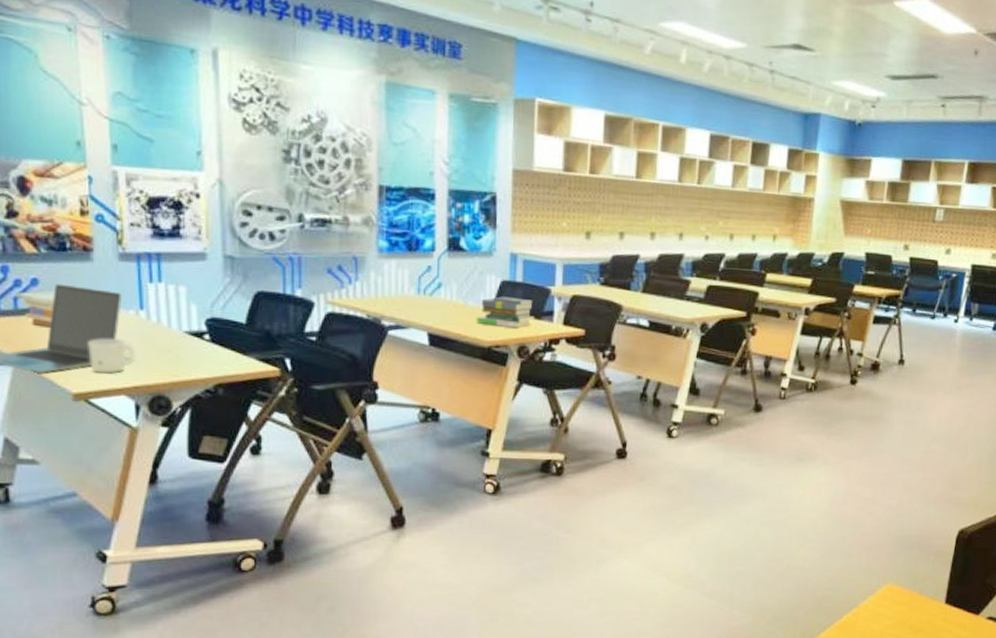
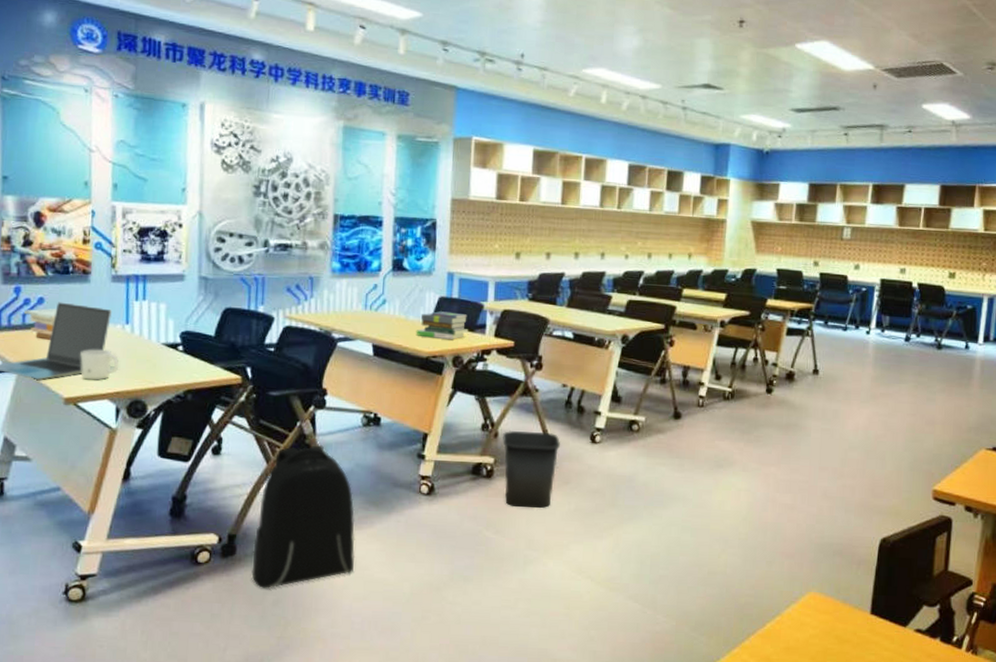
backpack: none [302,442,416,595] -> present [251,444,355,589]
waste bin: none [572,426,635,506] -> present [502,431,560,508]

